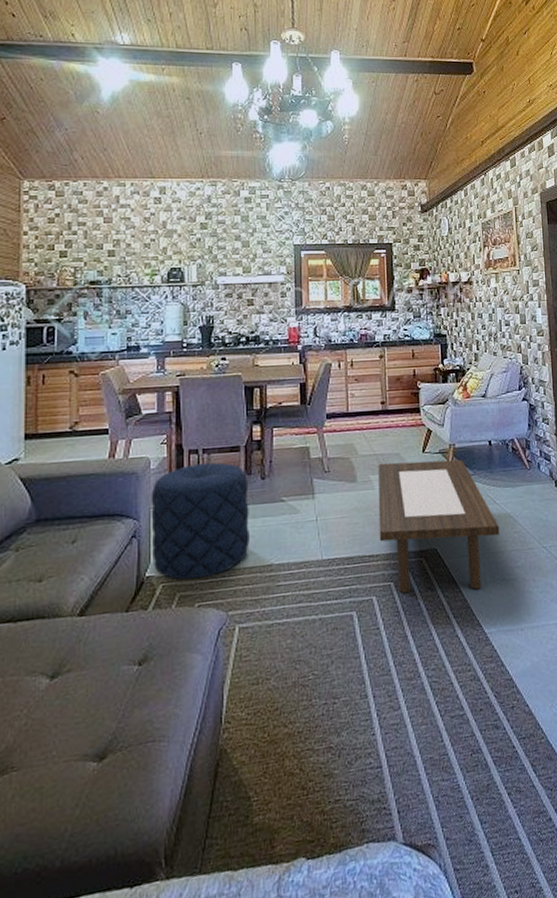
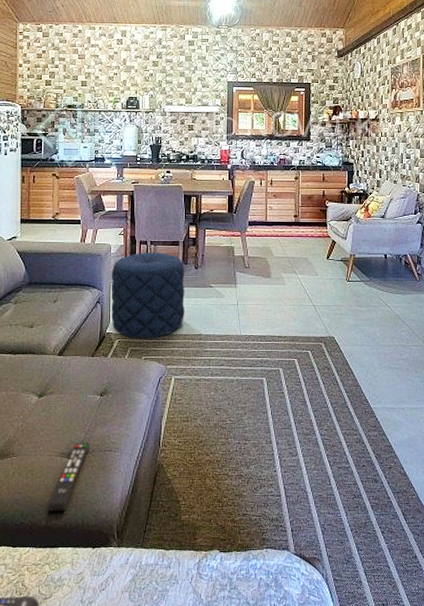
remote control: none [64,734,124,845] -> present [48,443,89,511]
coffee table: present [378,459,500,593] -> none [287,265,389,372]

